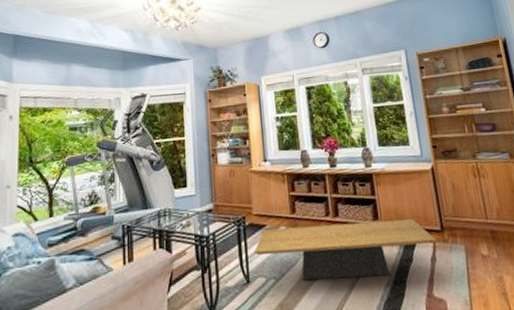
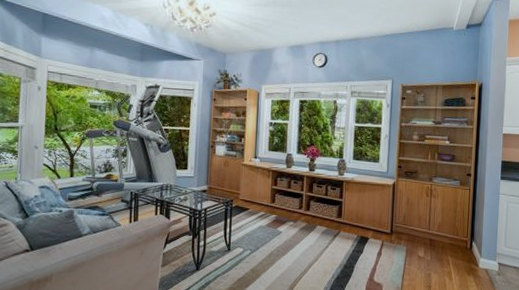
coffee table: present [255,219,436,281] -> none [237,212,384,260]

